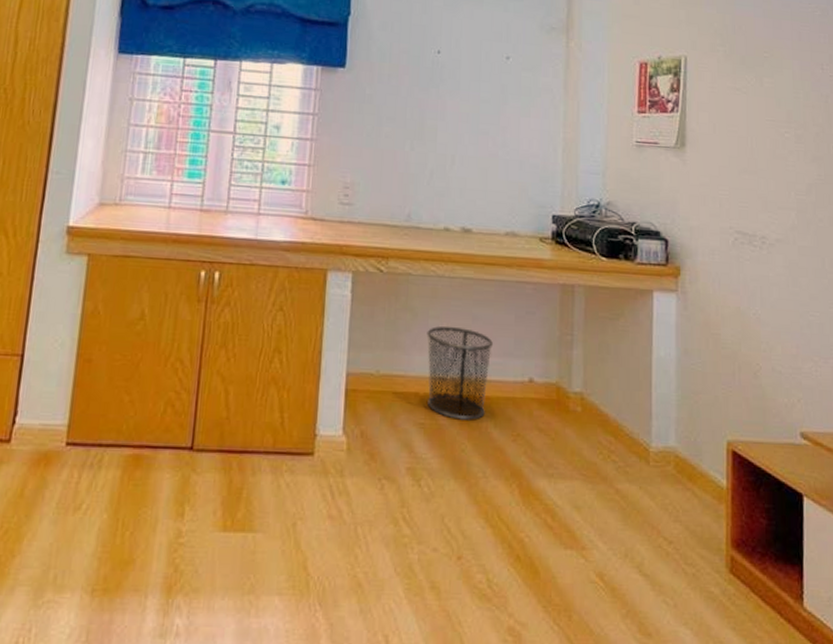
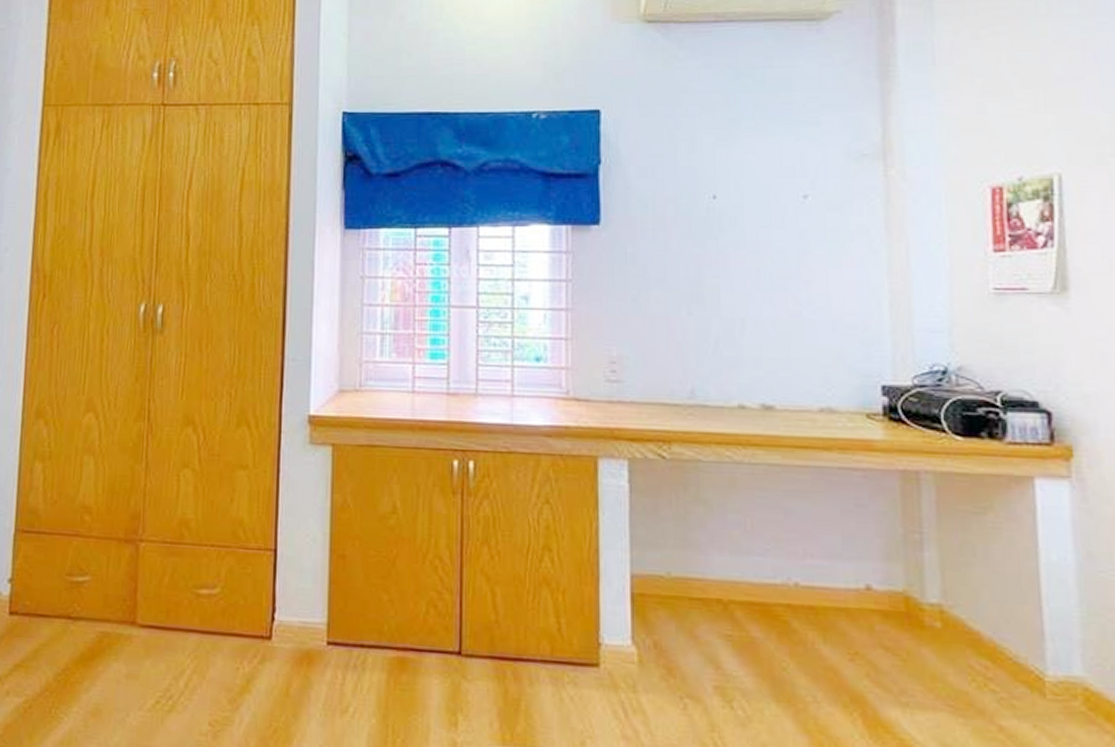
waste bin: present [427,326,494,420] -> none [726,521,815,634]

